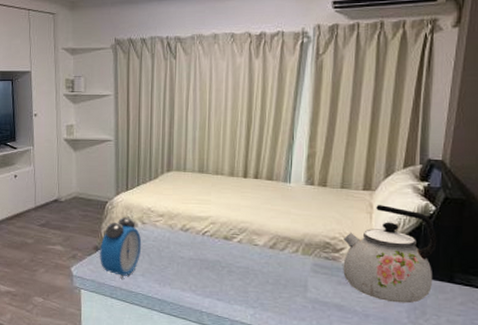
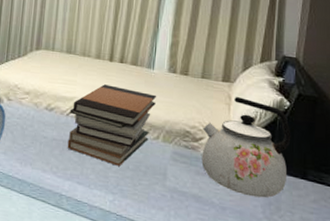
book stack: none [205,201,295,281] -> present [67,84,157,166]

